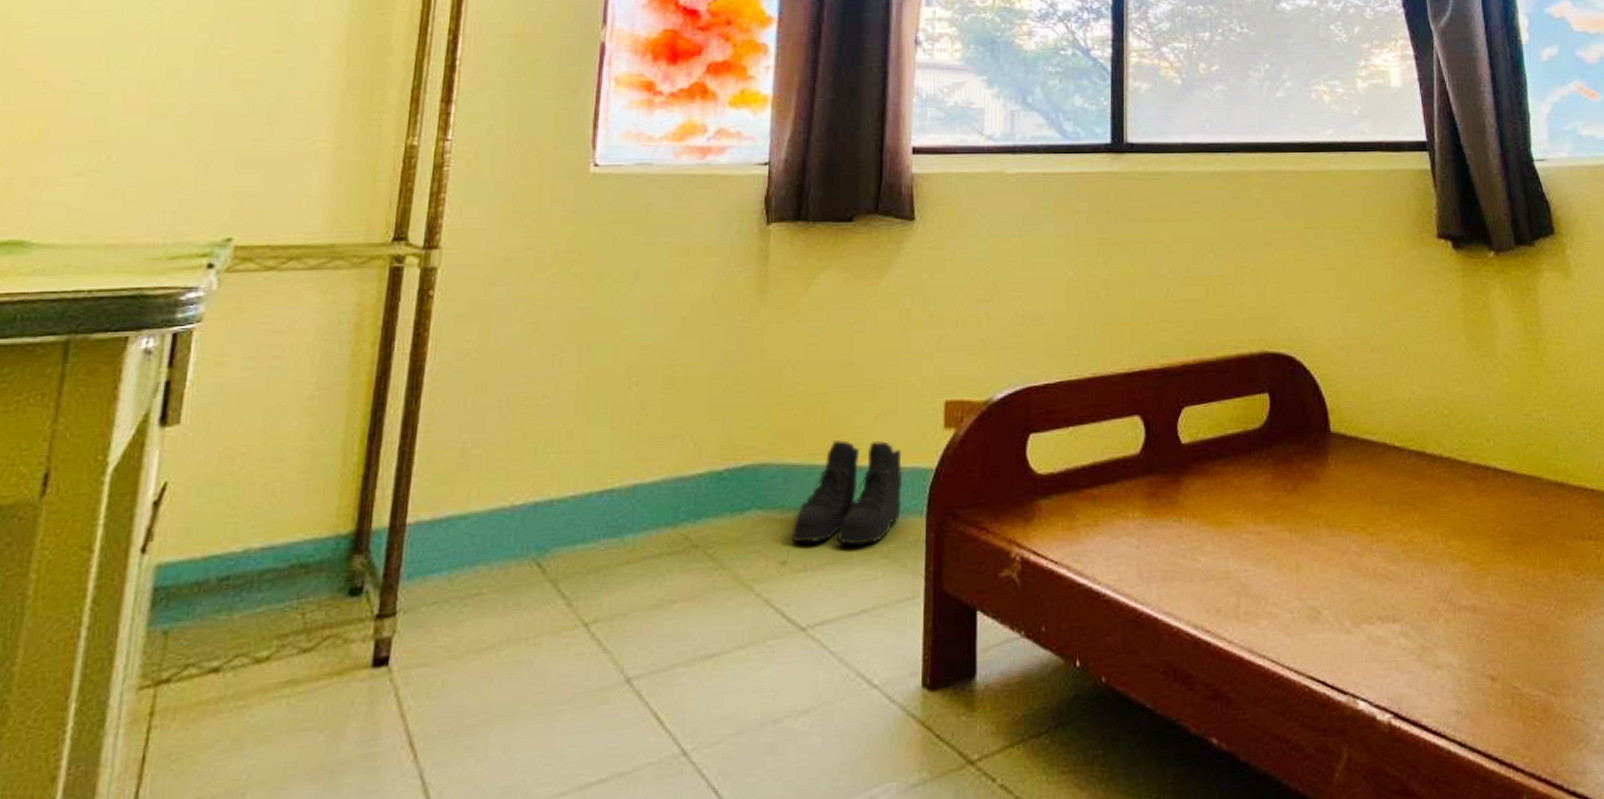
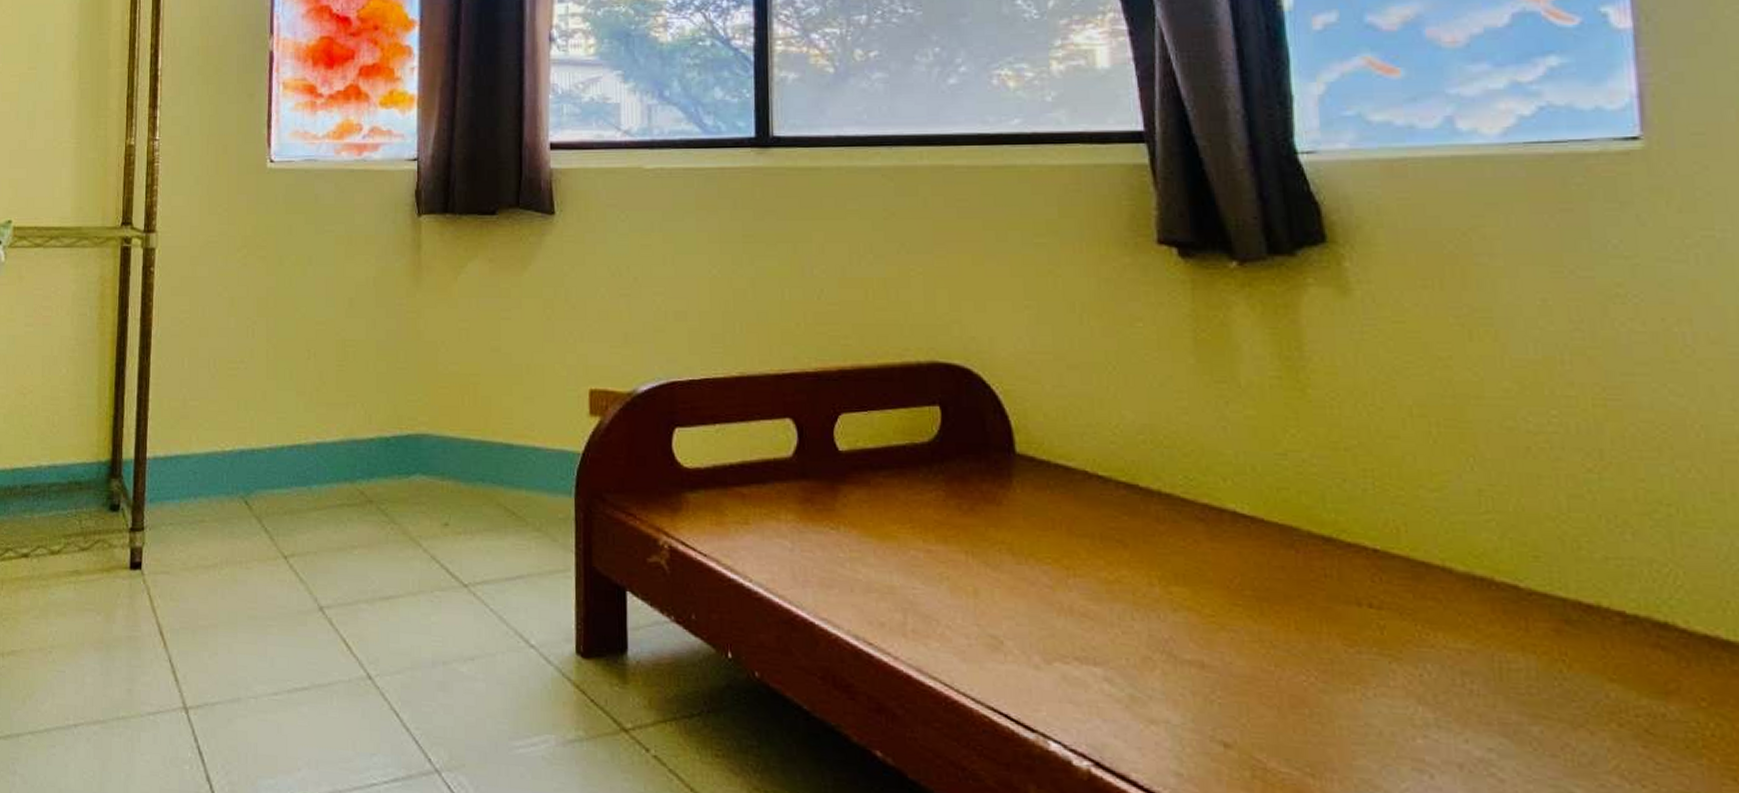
boots: present [791,440,903,545] -> none [452,419,552,517]

